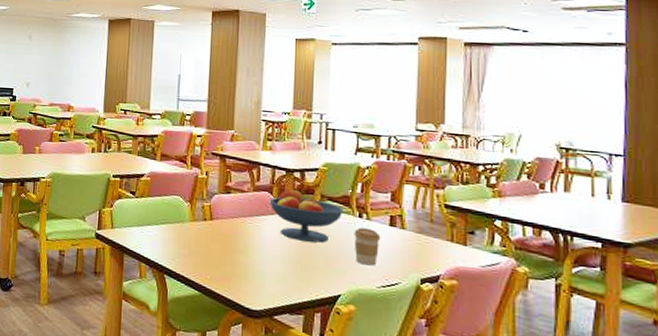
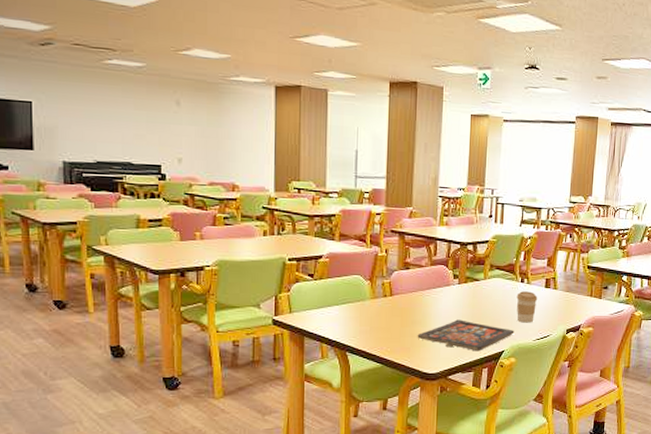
board game: none [239,252,353,292] -> present [417,319,515,352]
fruit bowl: present [269,188,344,243] -> none [445,261,509,308]

